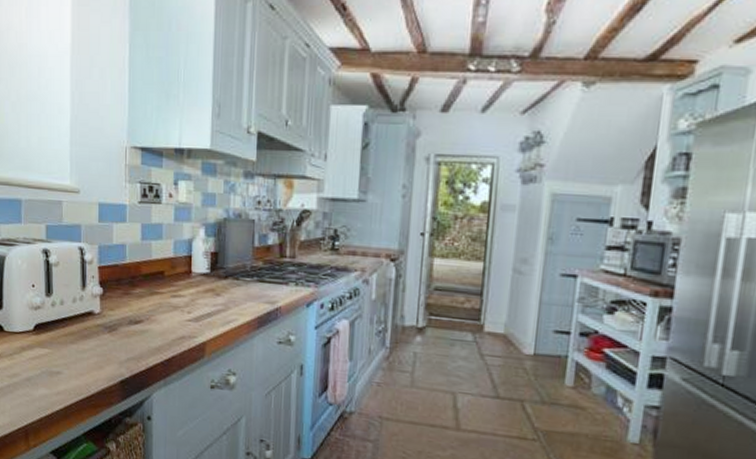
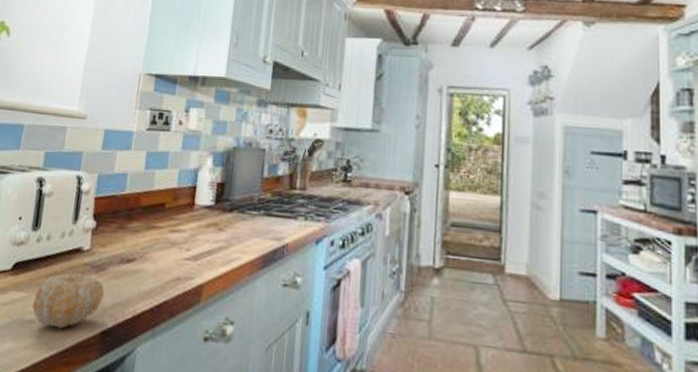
fruit: none [57,332,118,379] -> present [32,272,105,329]

